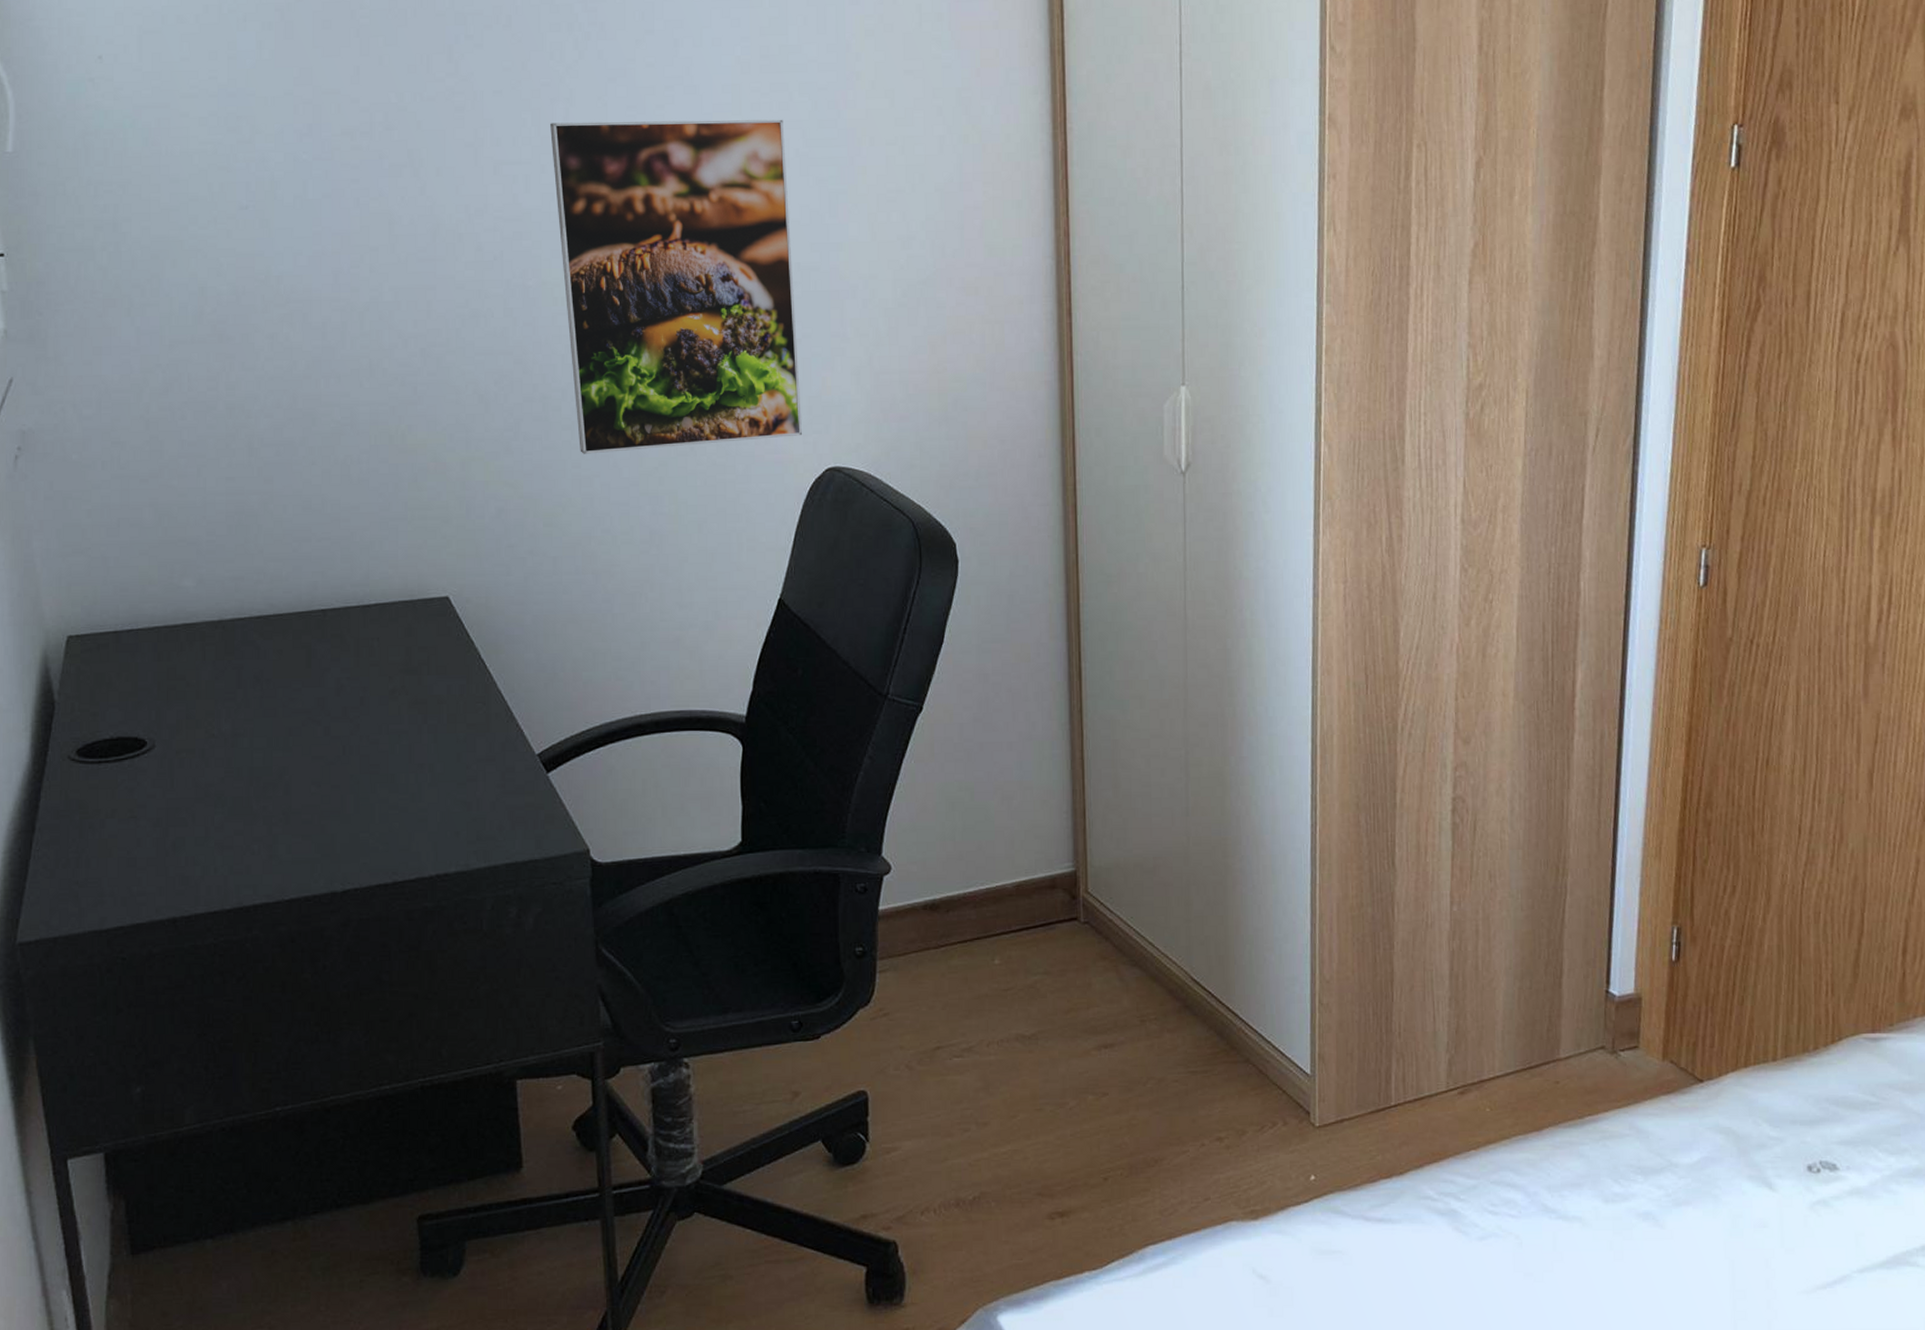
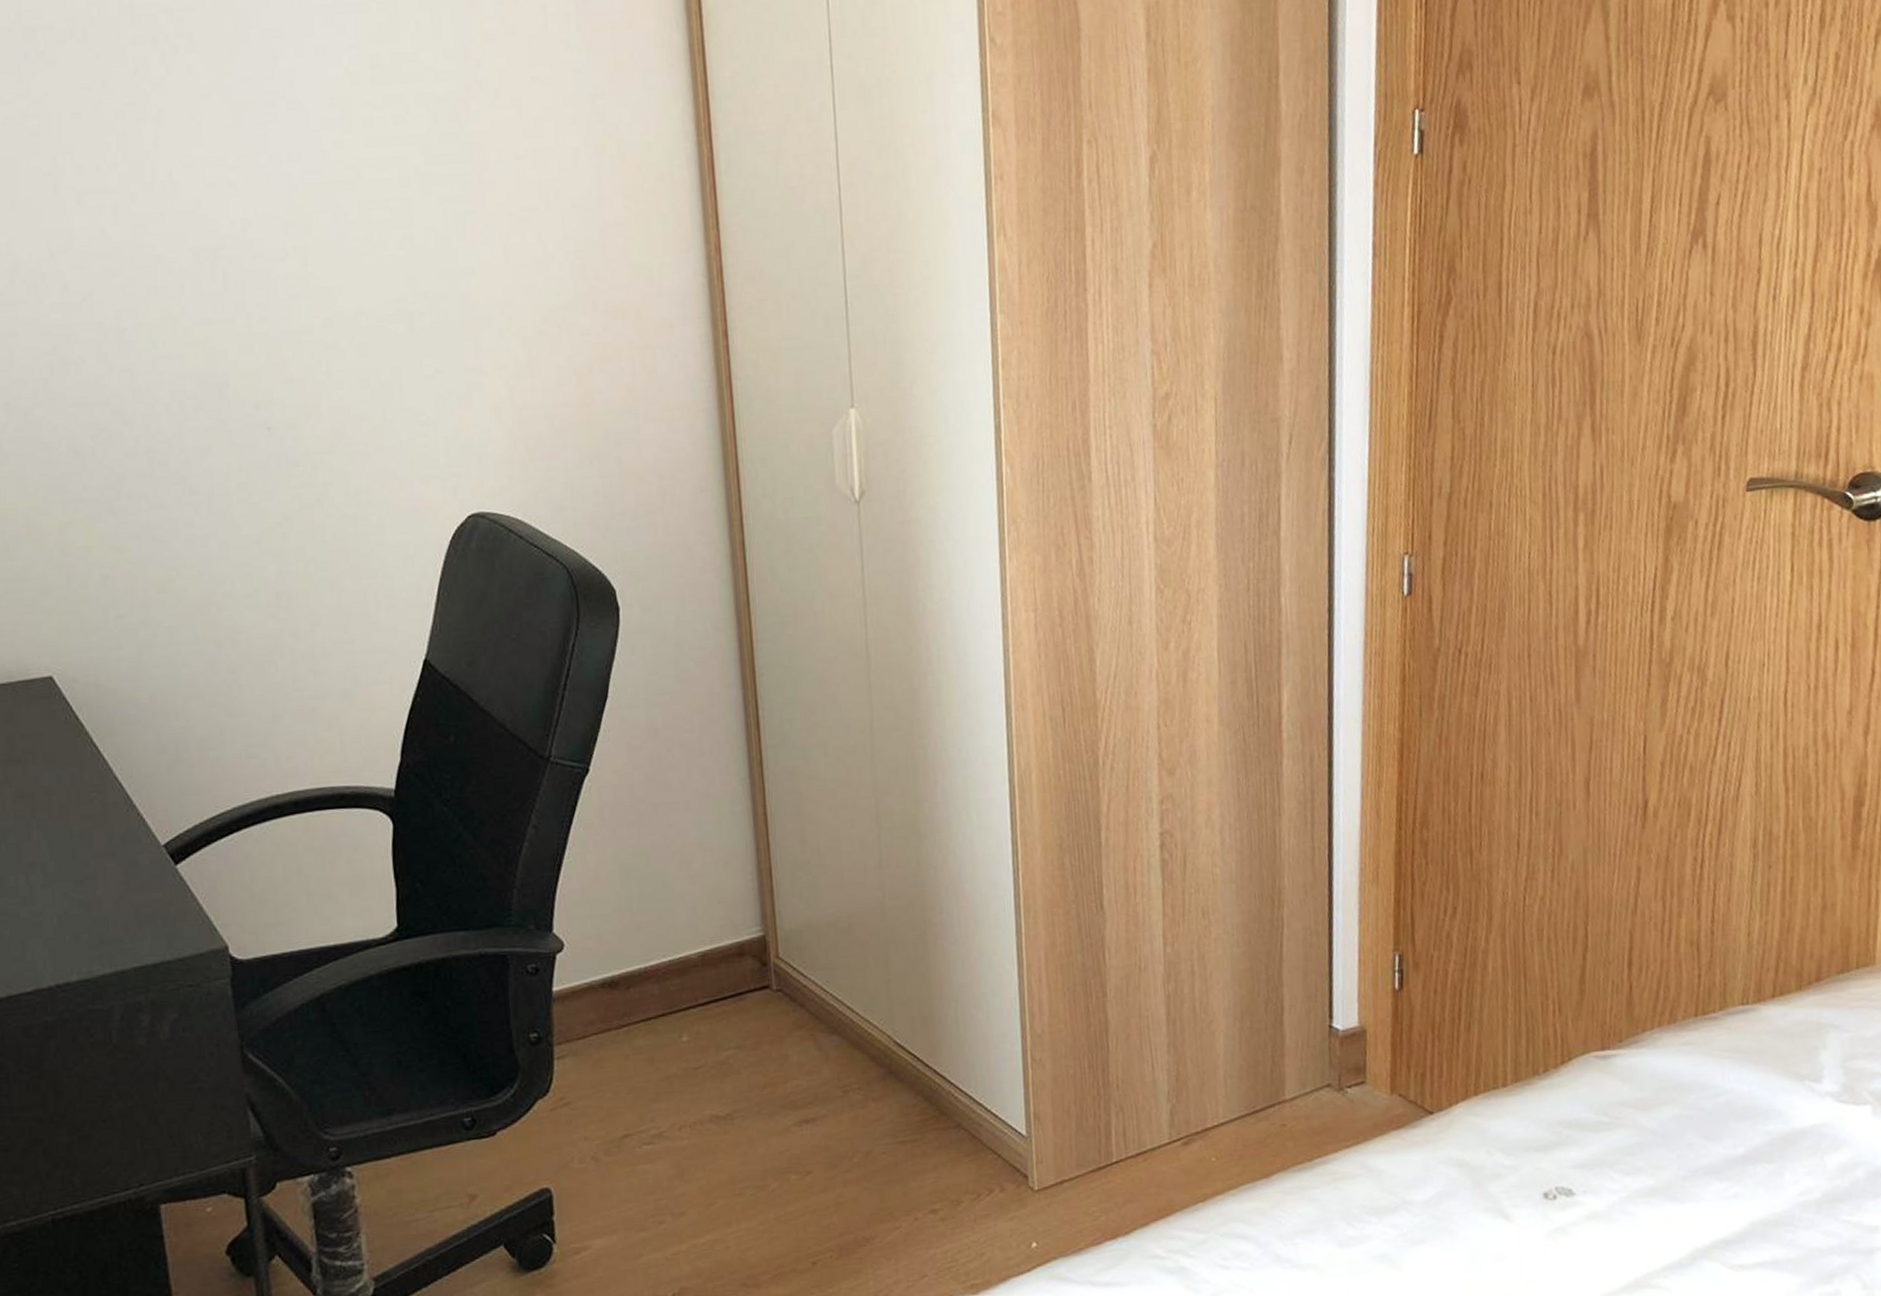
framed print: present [550,119,802,454] -> none [138,134,440,512]

